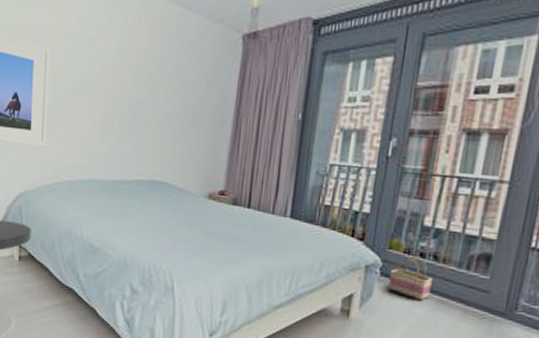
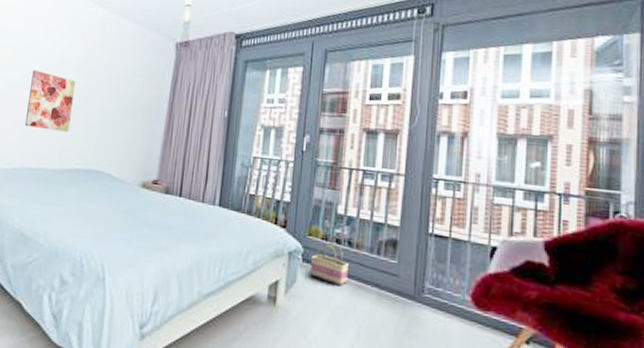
wall art: none [84,74,135,141] -> present [24,70,76,132]

